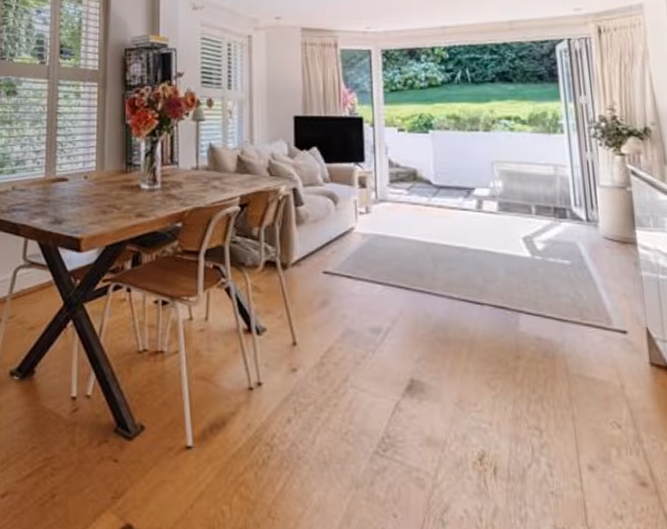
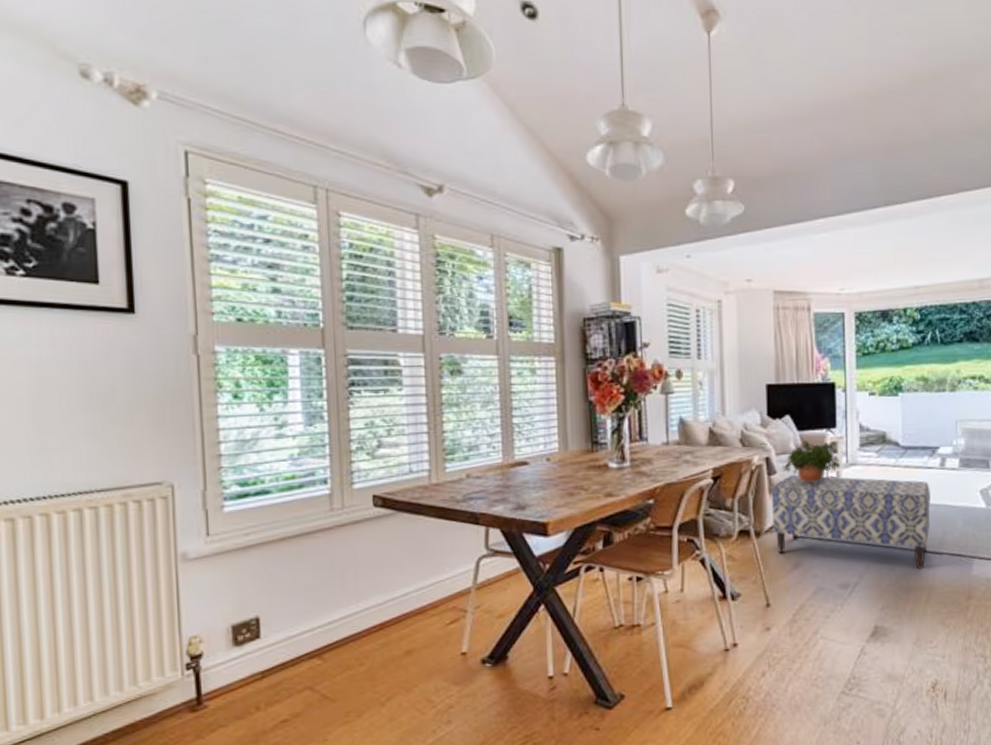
bench: none [298,207,469,319] -> present [771,474,931,569]
potted plant: none [309,172,370,221] -> present [782,440,840,486]

